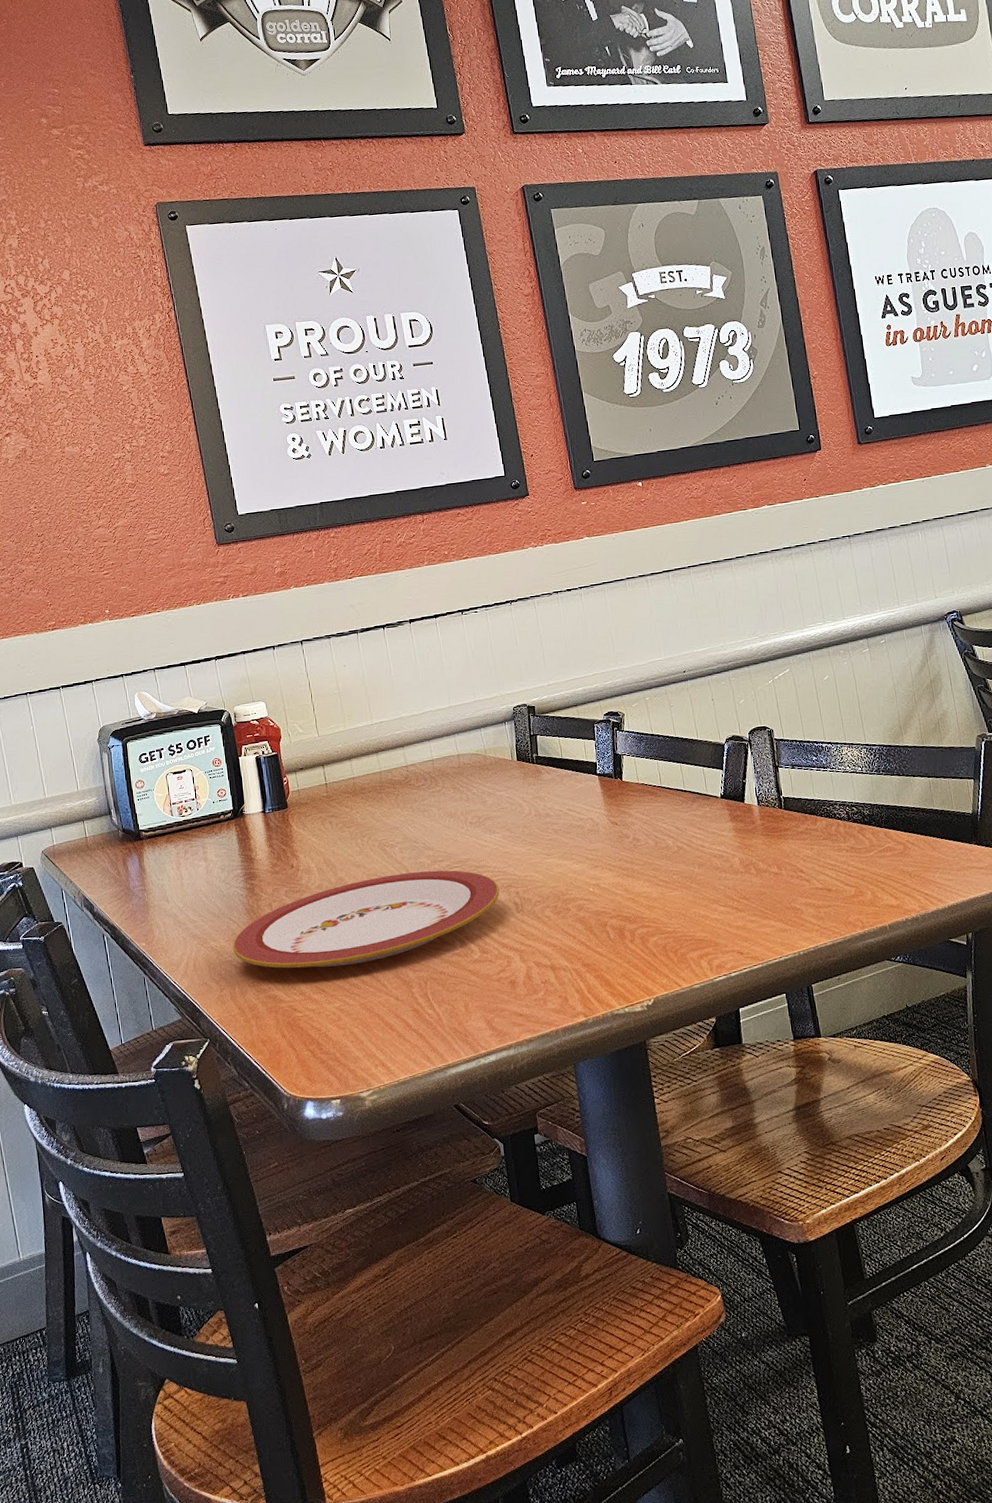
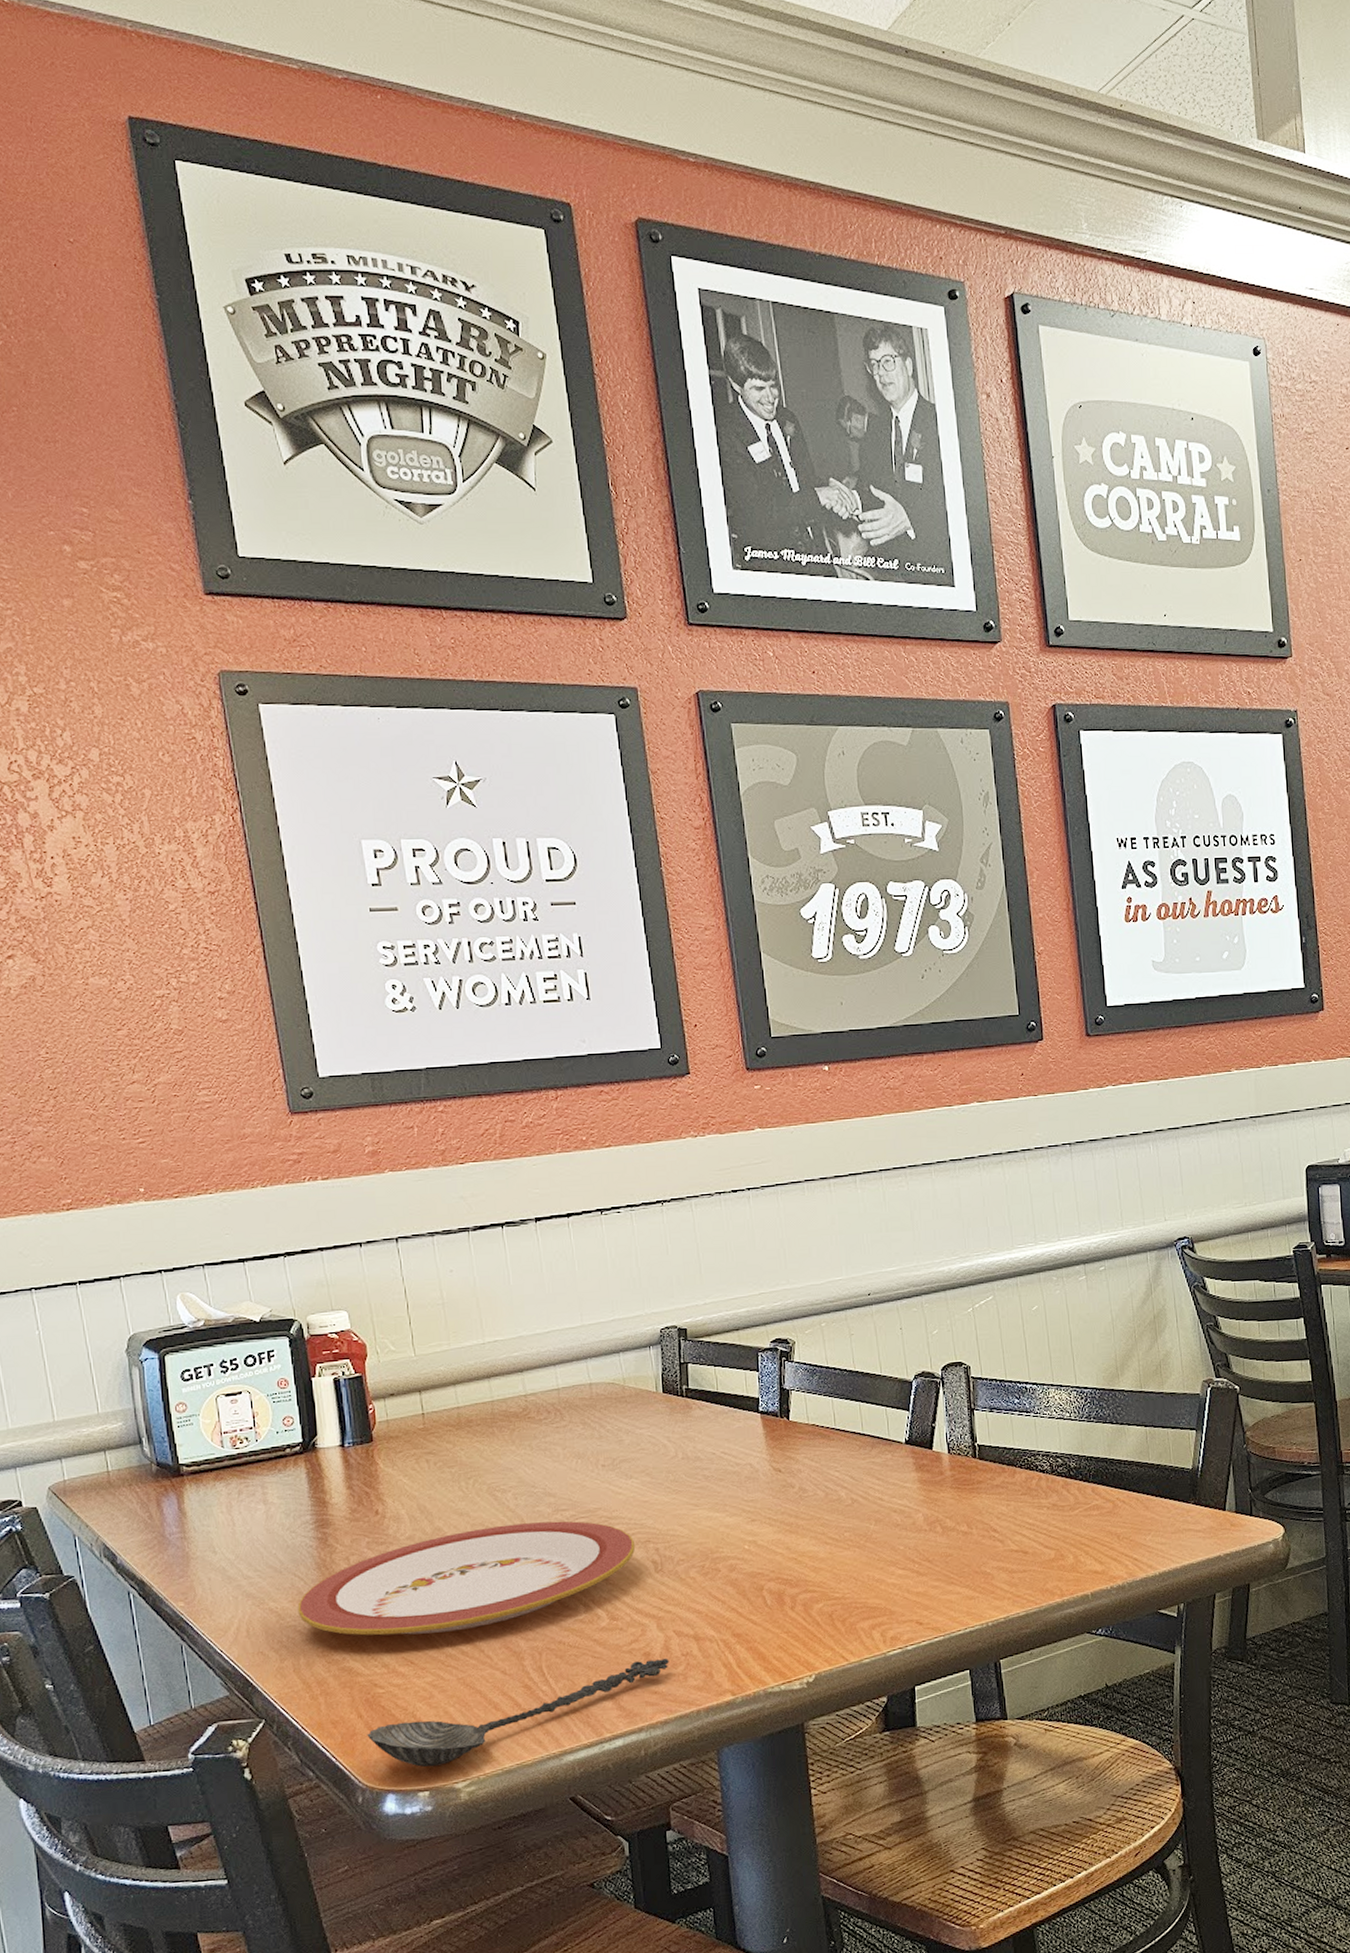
spoon: none [289,985,531,1079] -> present [367,1658,669,1767]

